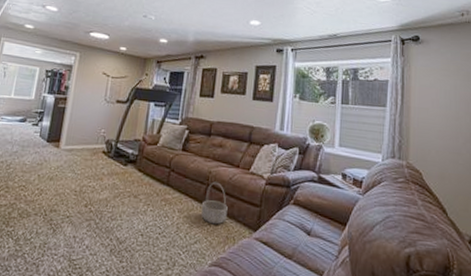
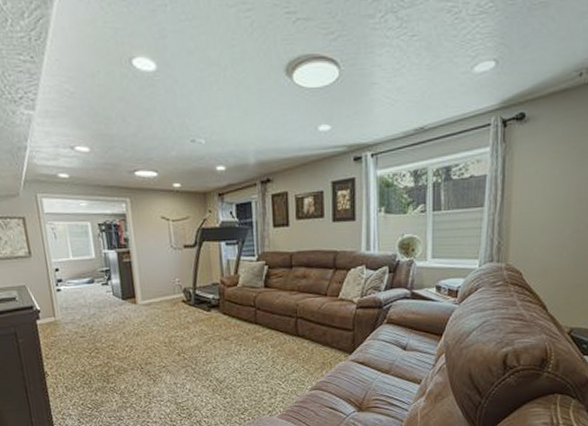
basket: present [201,181,229,225] -> none [293,313,322,354]

